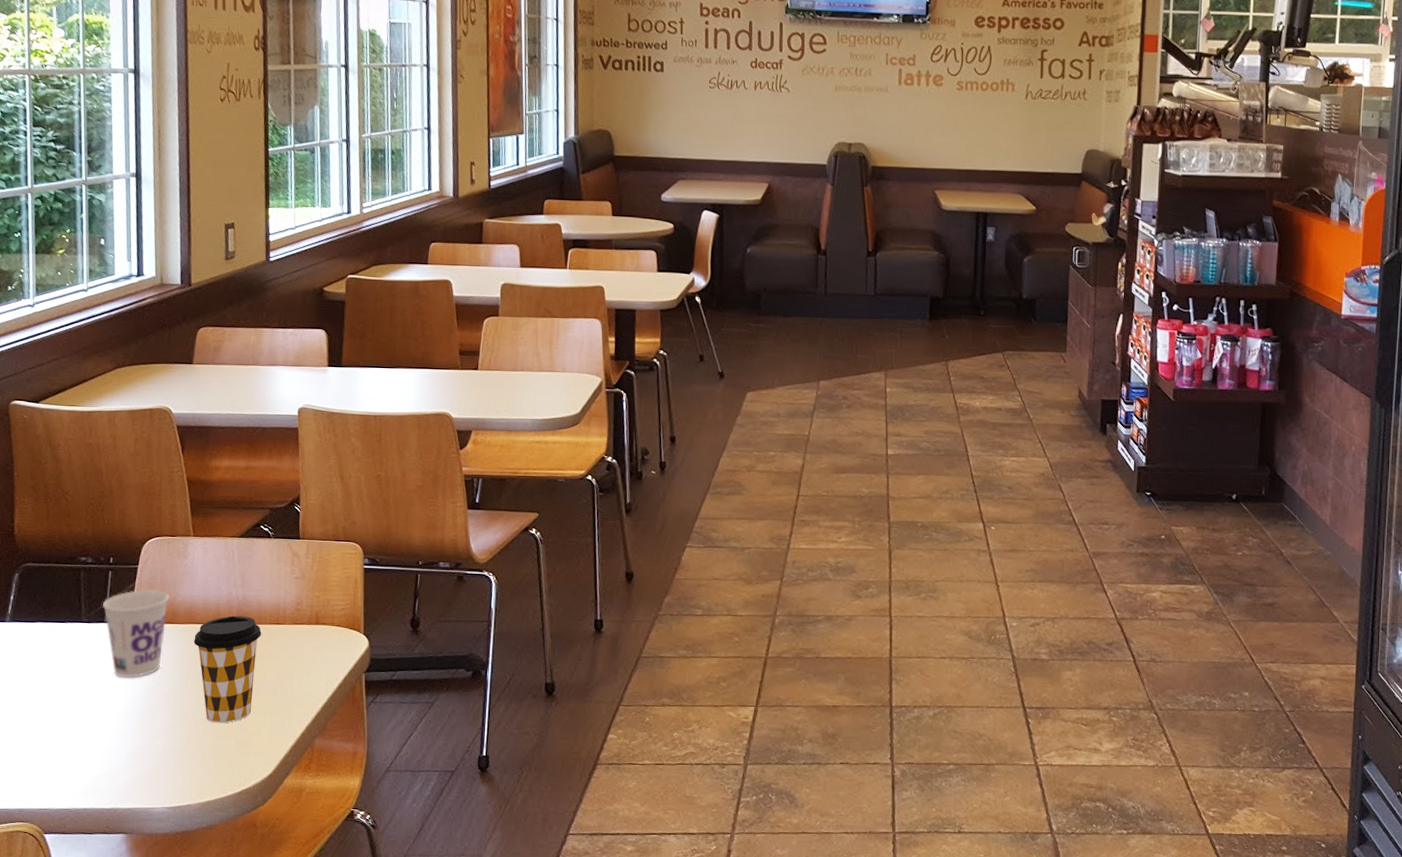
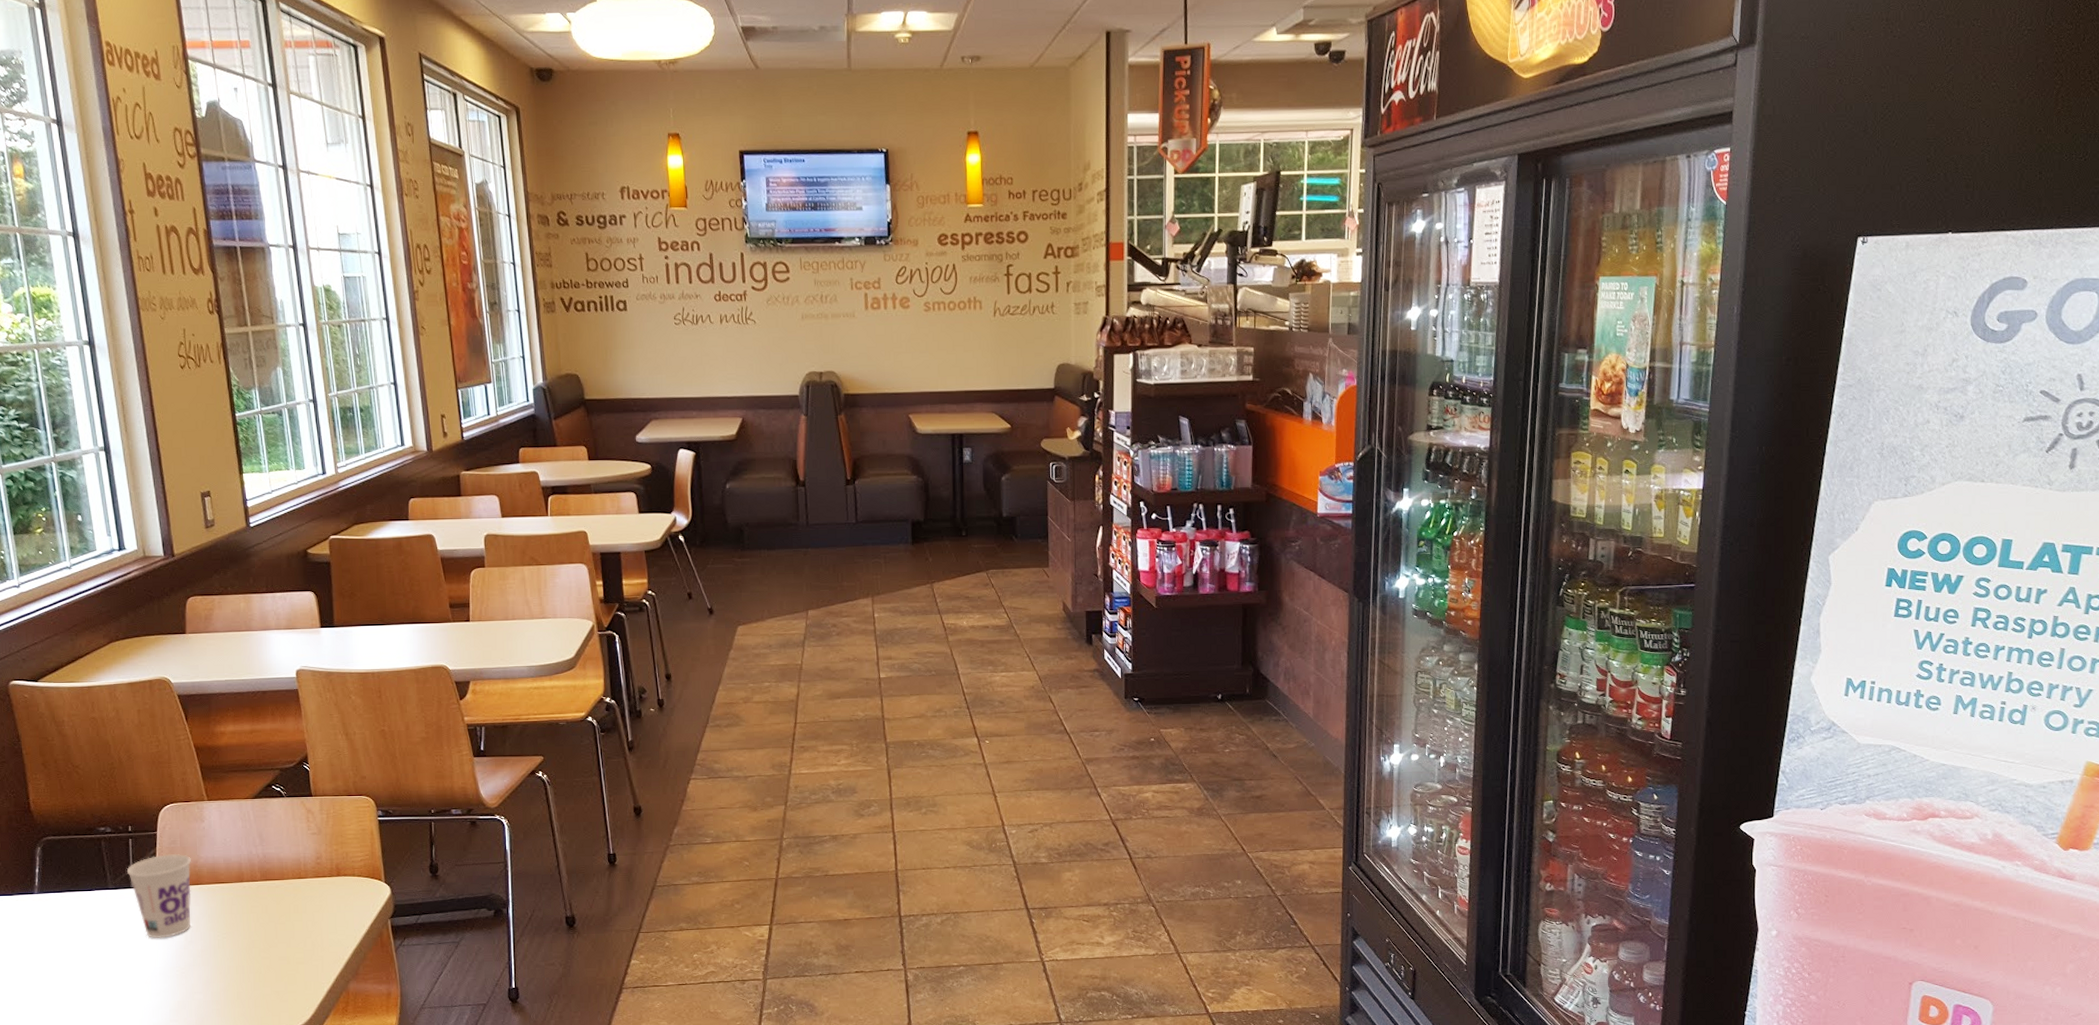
coffee cup: present [194,615,262,724] -> none [220,873,285,975]

